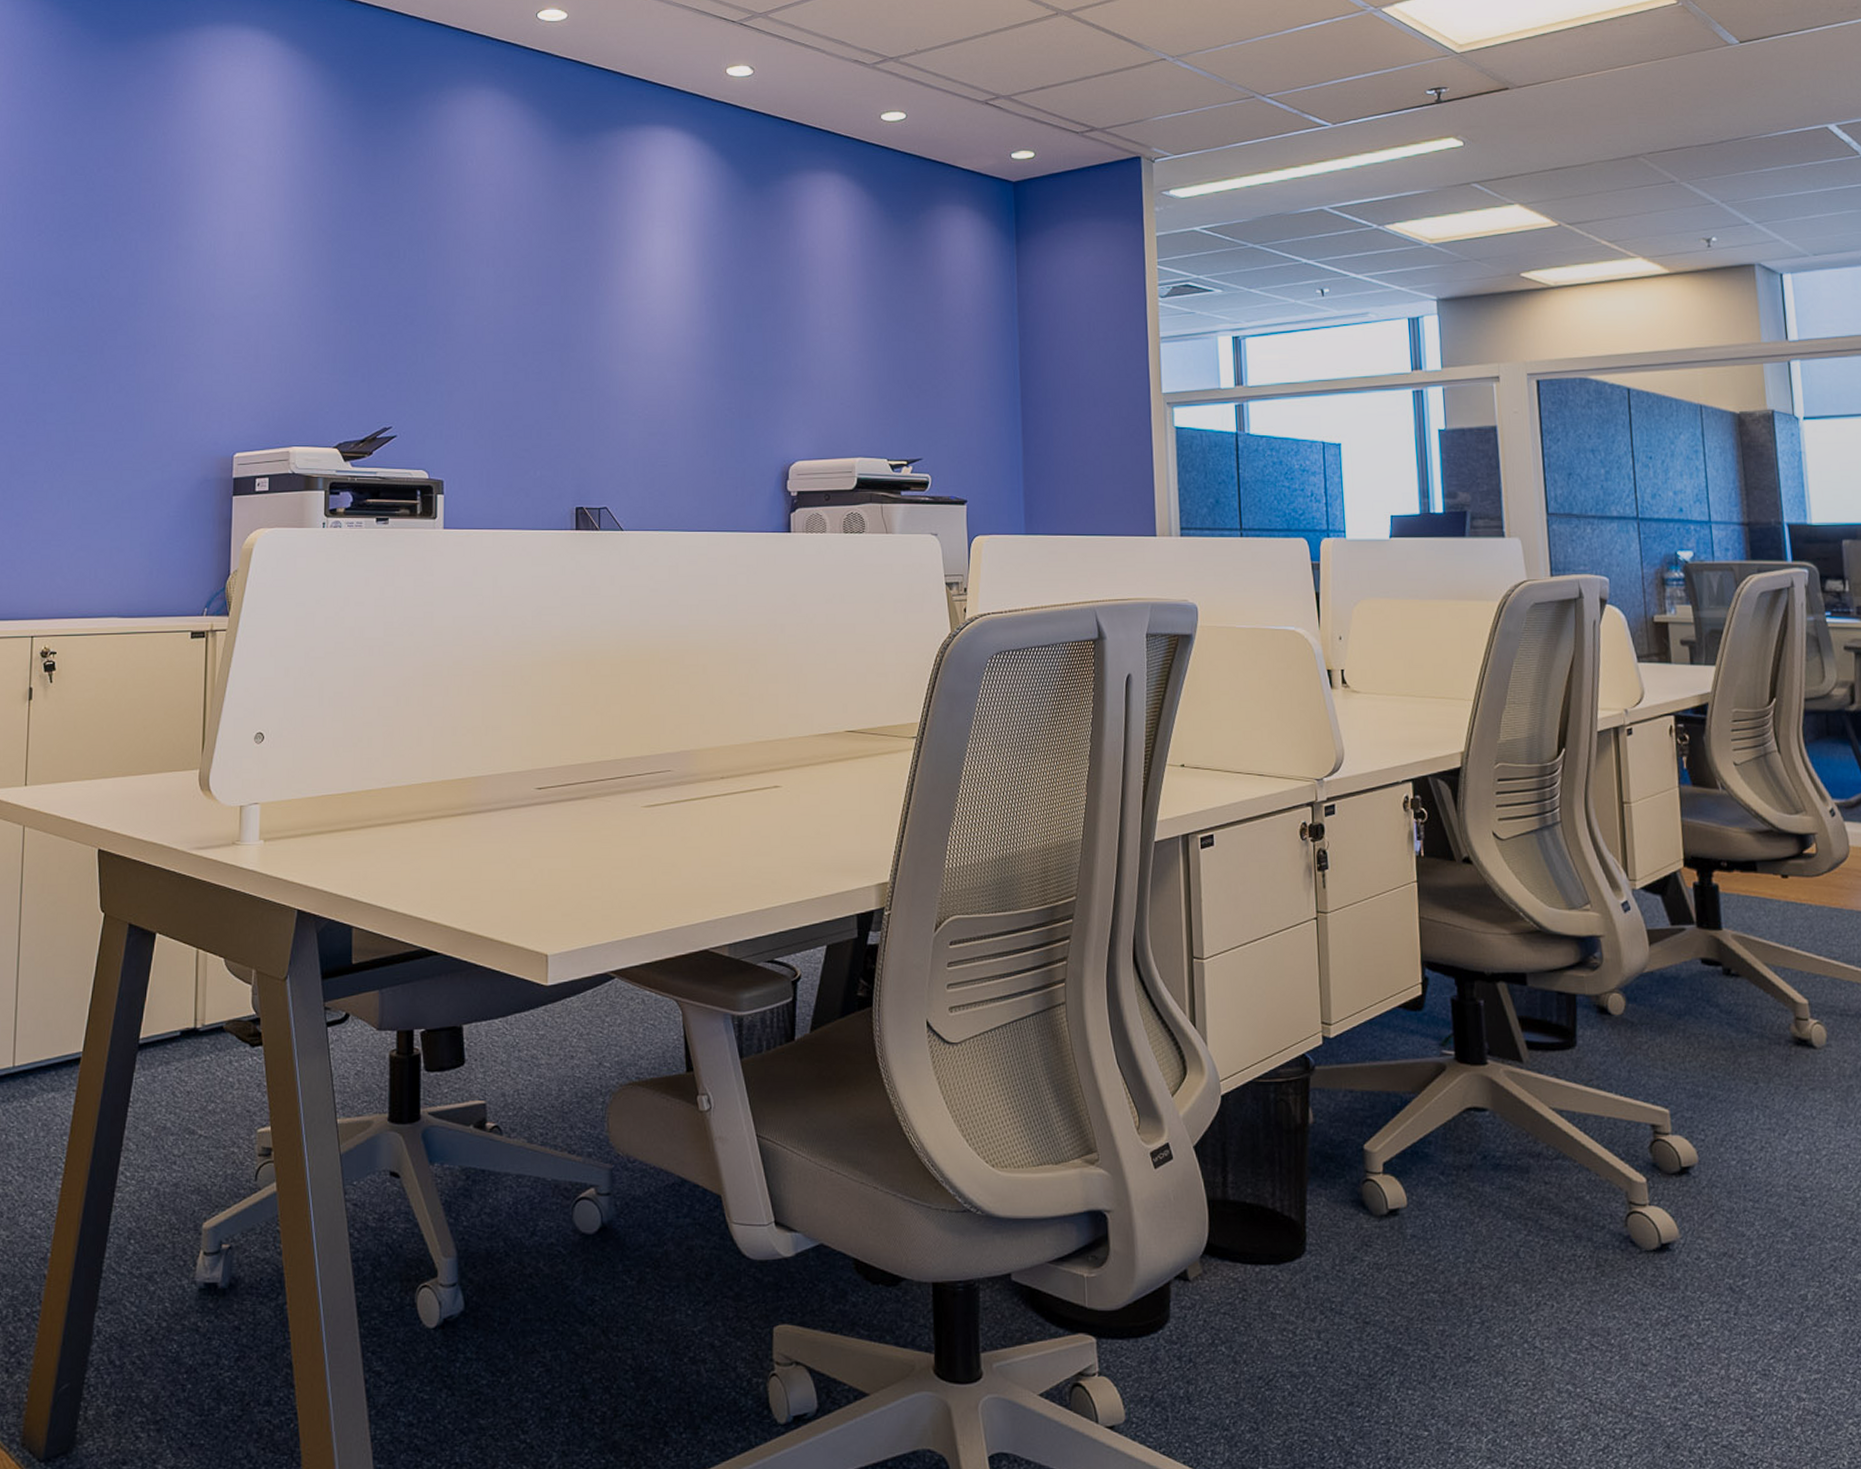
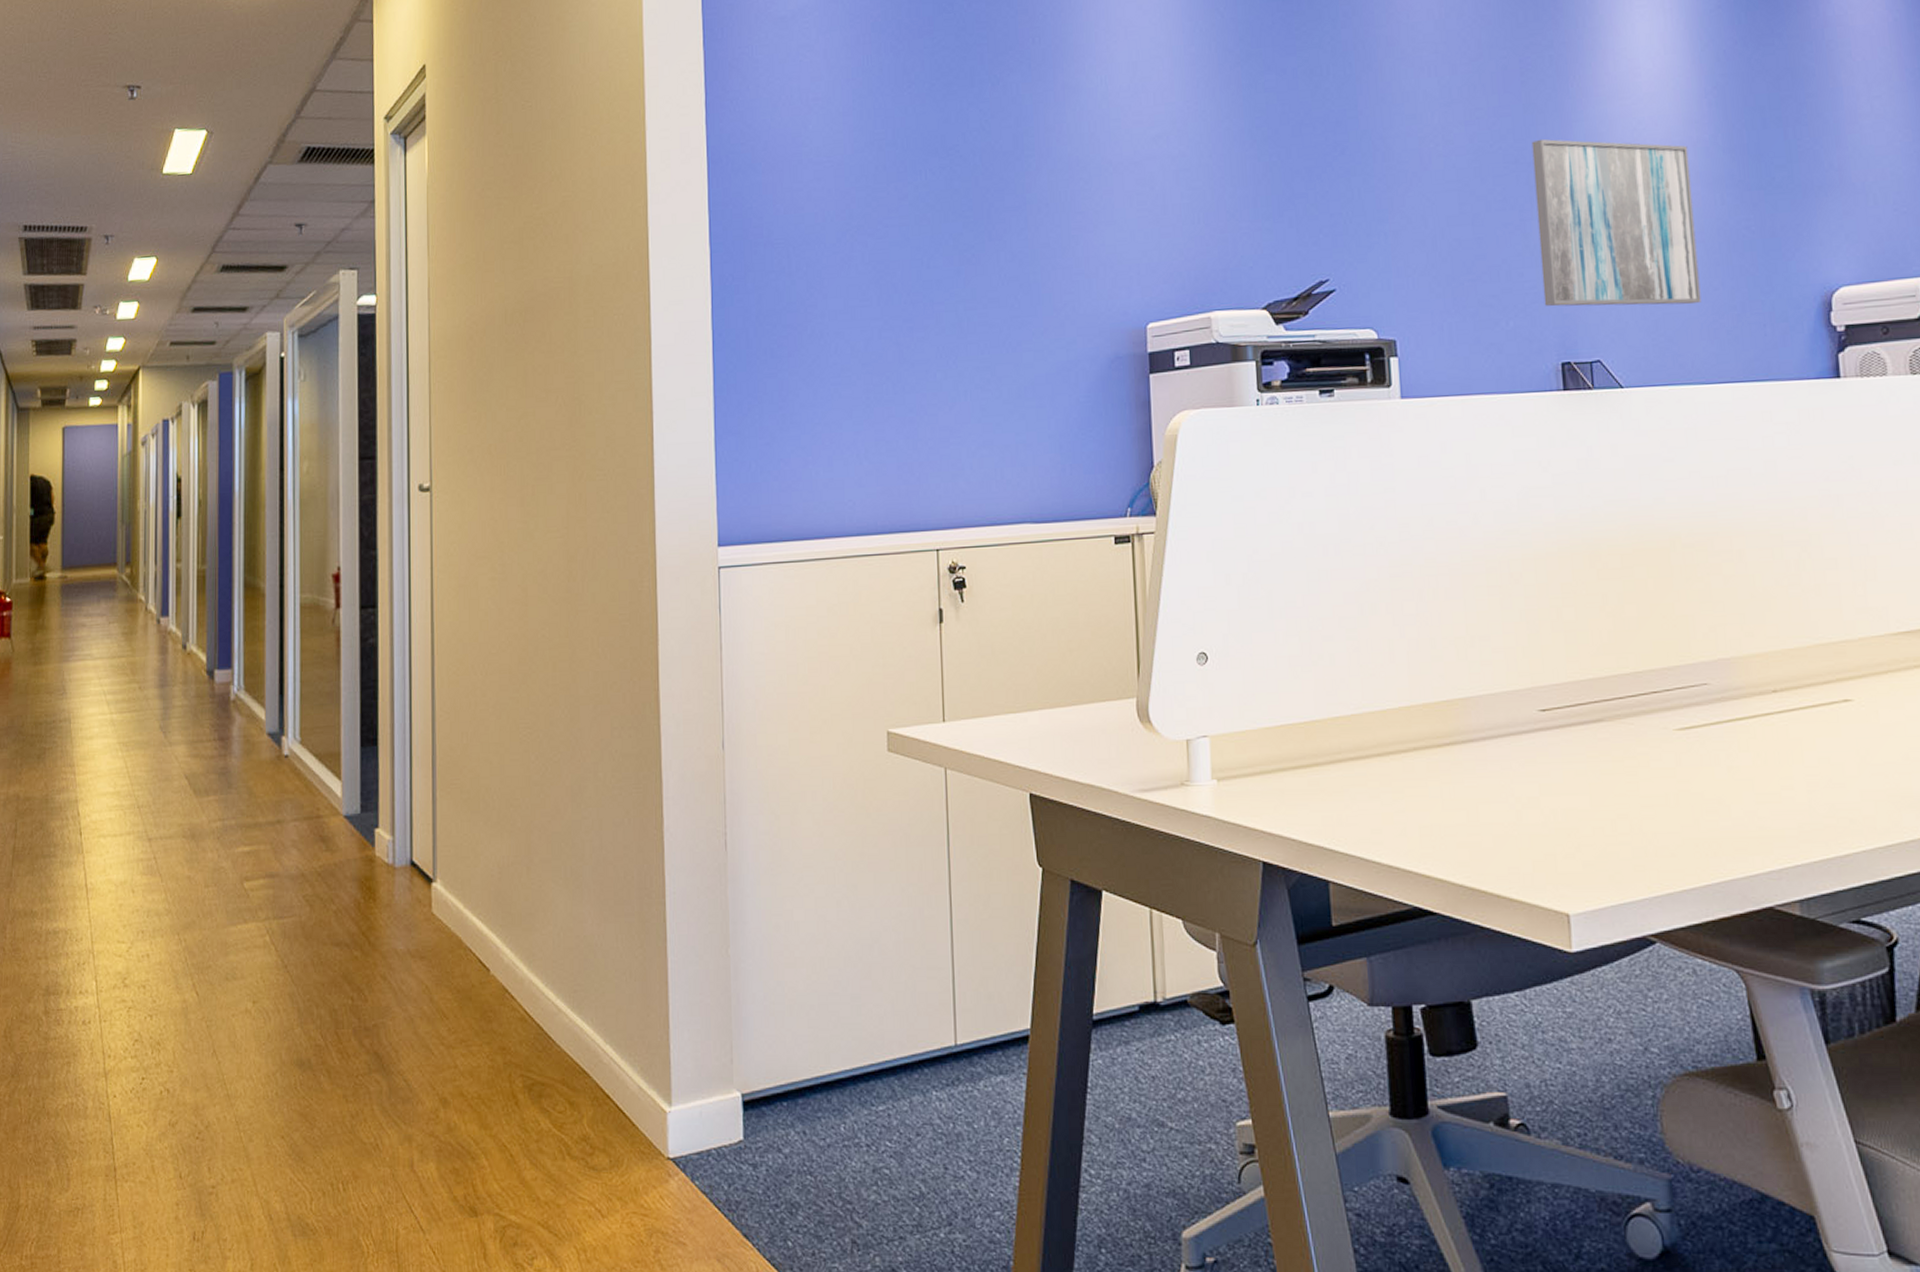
wall art: none [566,325,689,466] -> present [1531,138,1702,307]

